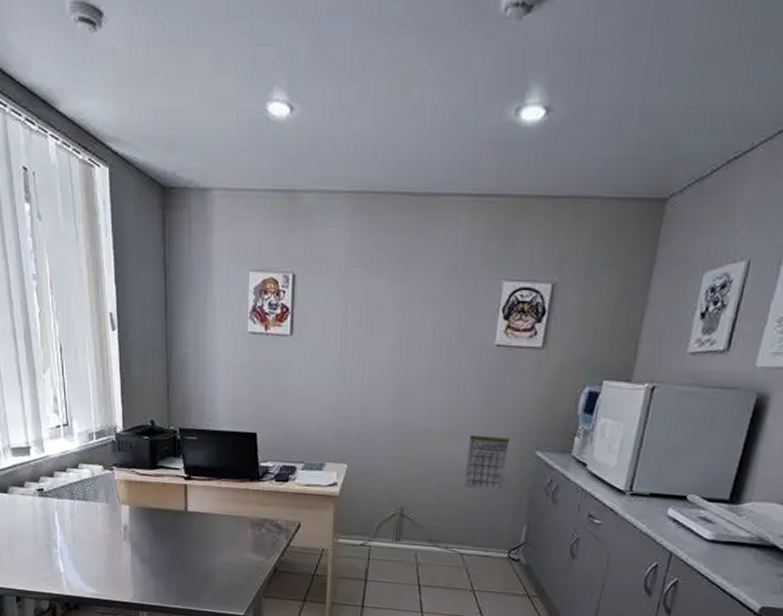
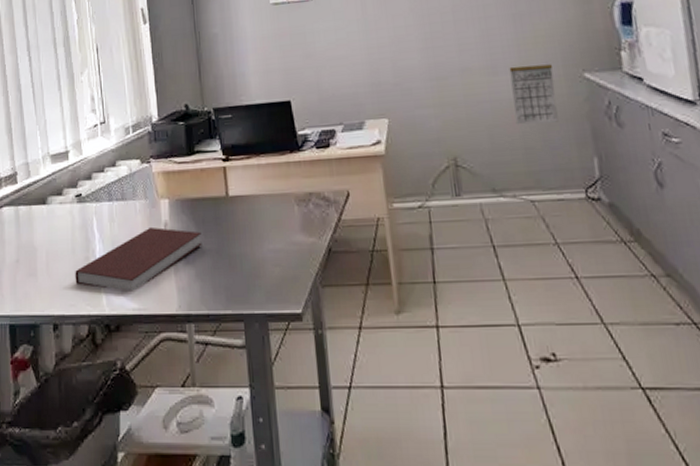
notebook: none [37,527,159,579] -> present [75,226,202,291]

